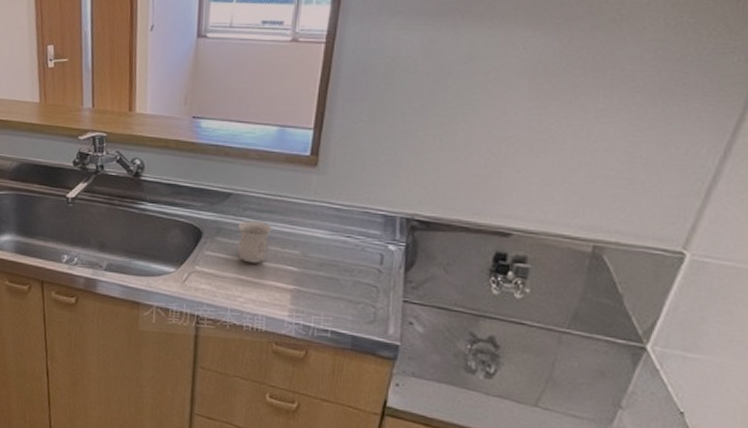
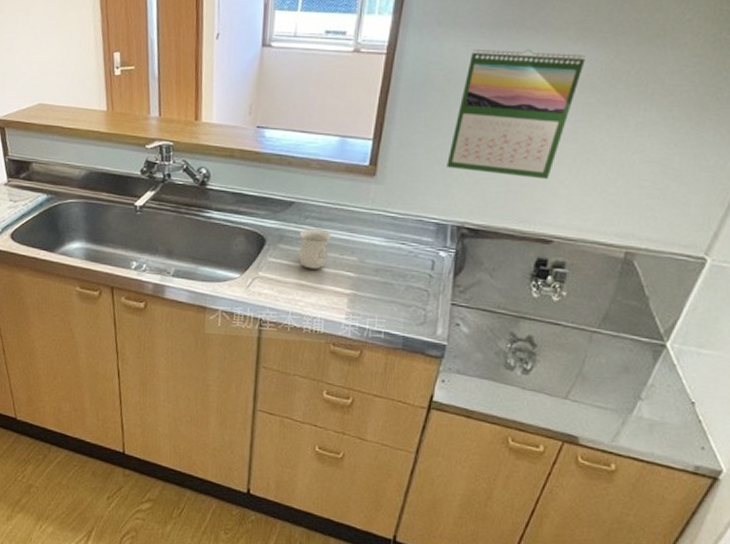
calendar: none [393,36,537,169] -> present [446,49,586,180]

